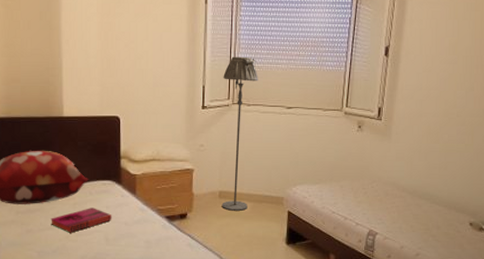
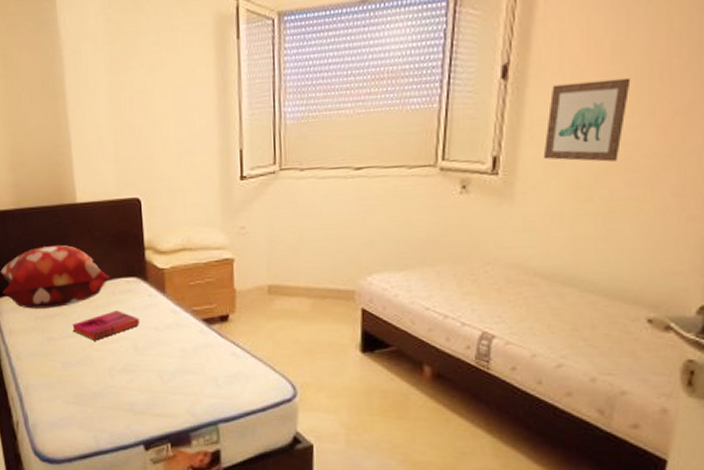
floor lamp: present [221,56,258,212] -> none [266,104,313,311]
wall art: none [409,64,460,117] -> present [543,78,631,162]

